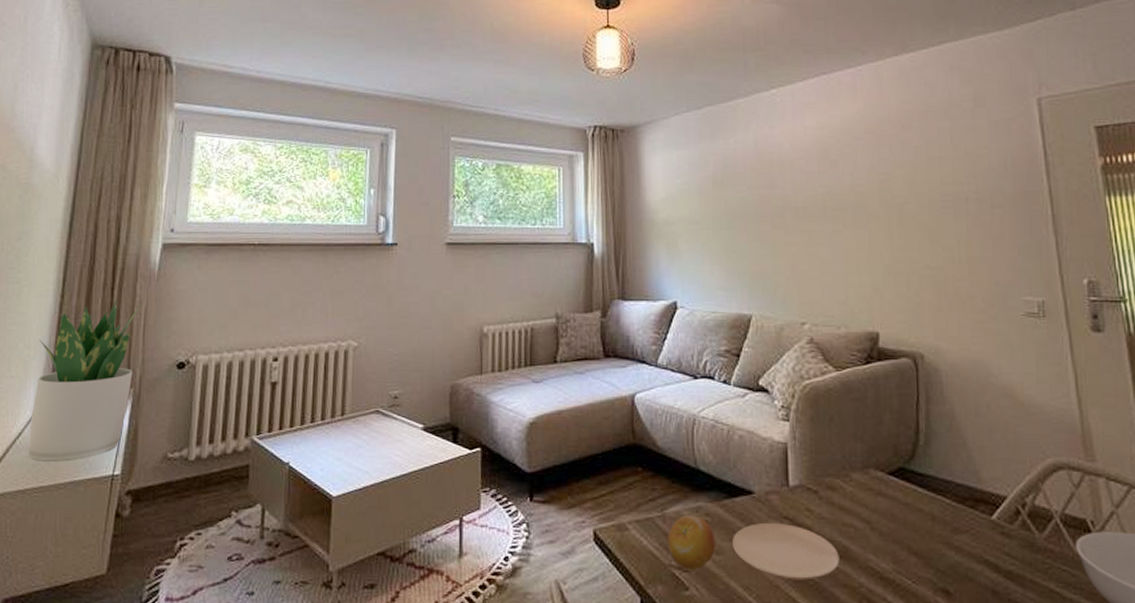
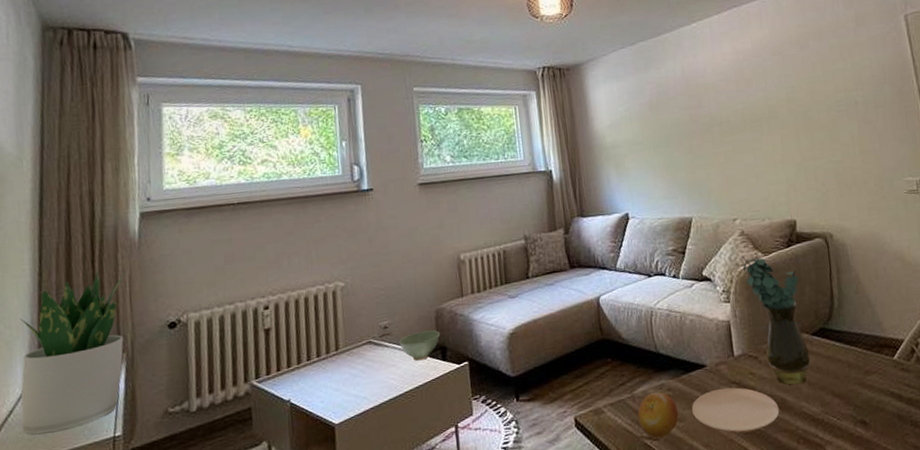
bowl: none [408,406,454,439] -> present [399,330,441,361]
vase: none [807,368,884,532] -> present [741,255,811,385]

